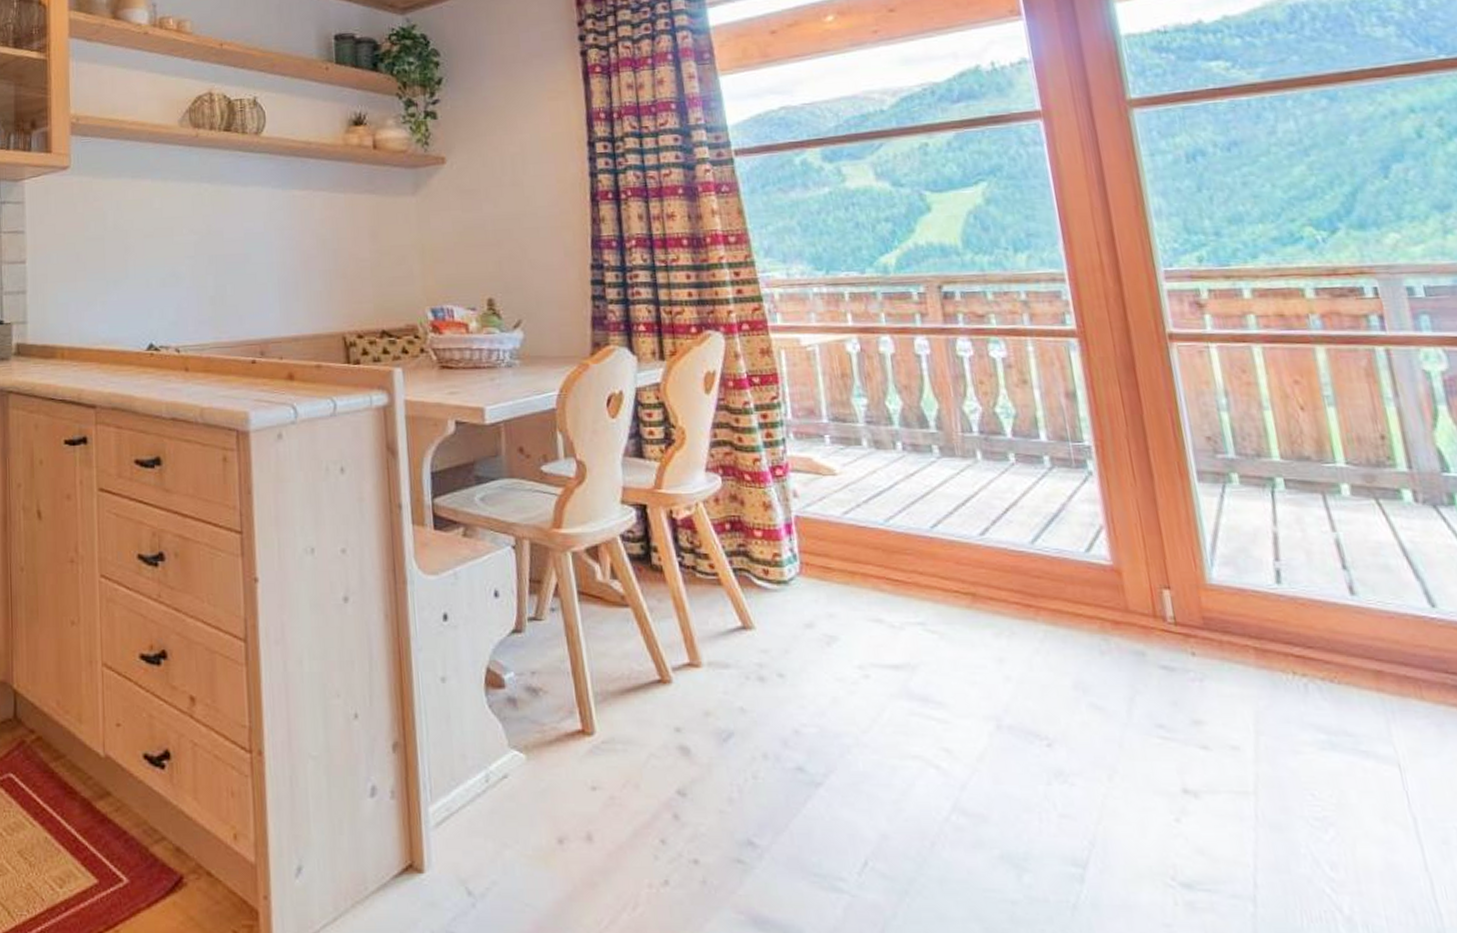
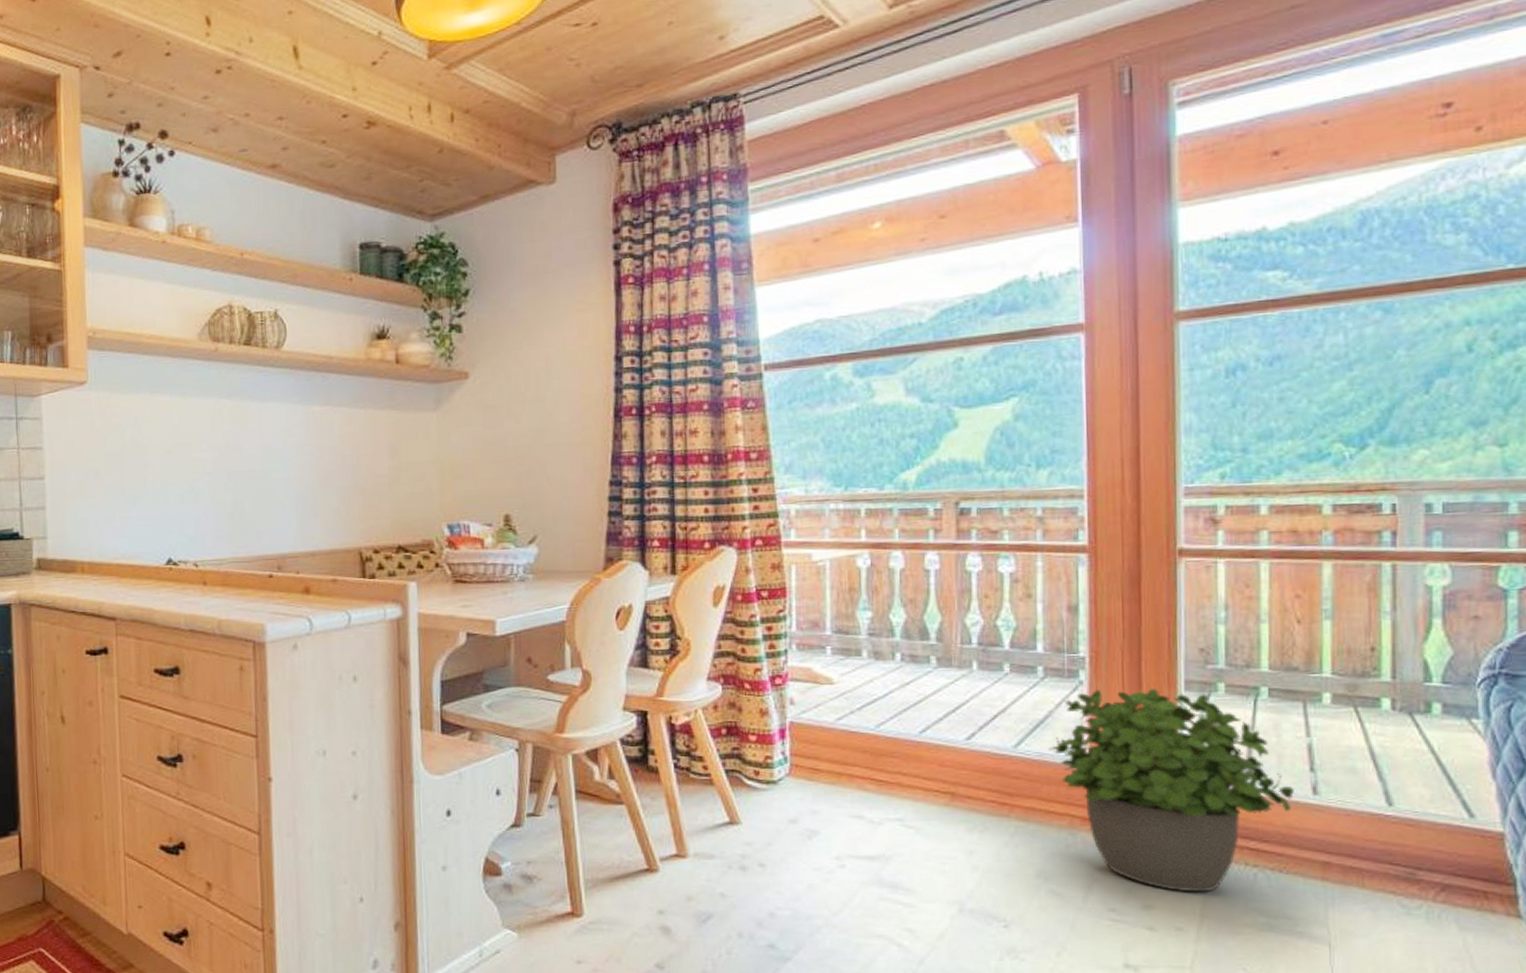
potted plant: none [1067,478,1330,706] -> present [1049,688,1294,893]

